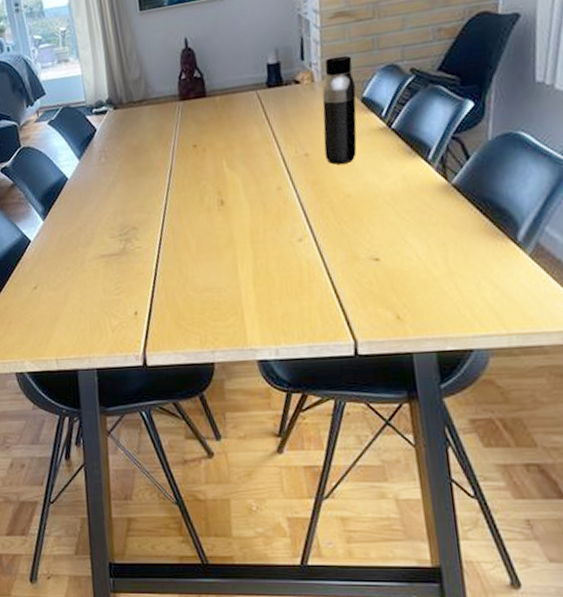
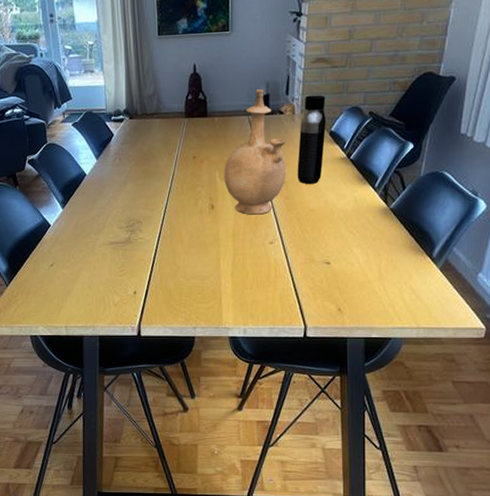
vase: none [232,57,312,209] -> present [224,88,287,215]

